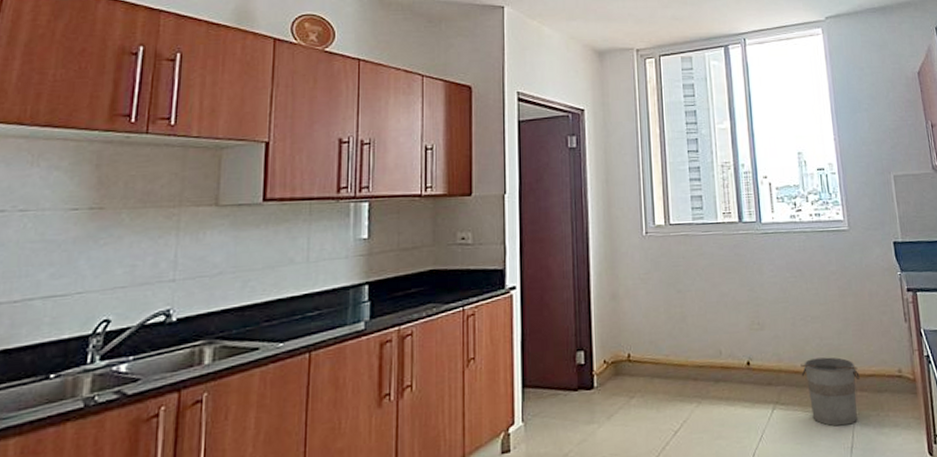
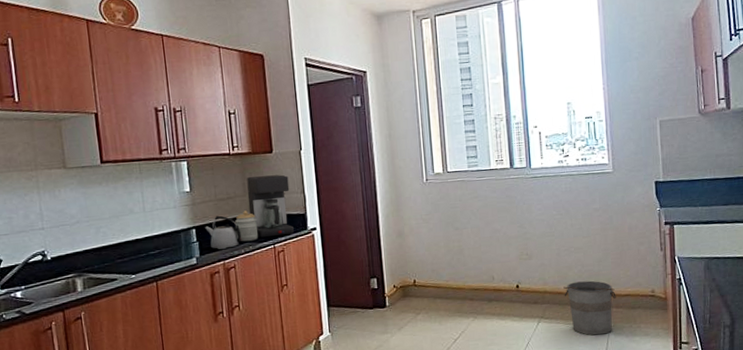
kettle: none [381,269,425,313] -> present [205,215,242,250]
jar: none [417,263,446,303] -> present [234,210,259,242]
coffee maker: none [437,221,489,298] -> present [247,174,294,238]

